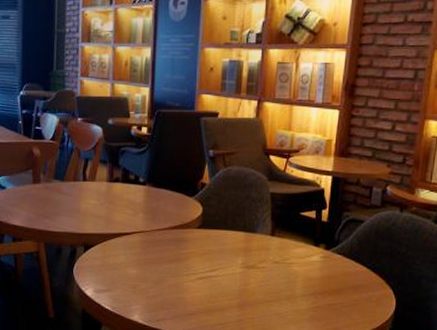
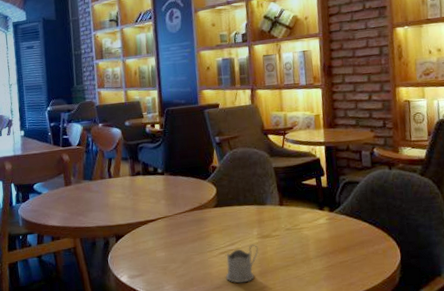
tea glass holder: none [201,273,241,313] -> present [226,244,259,283]

